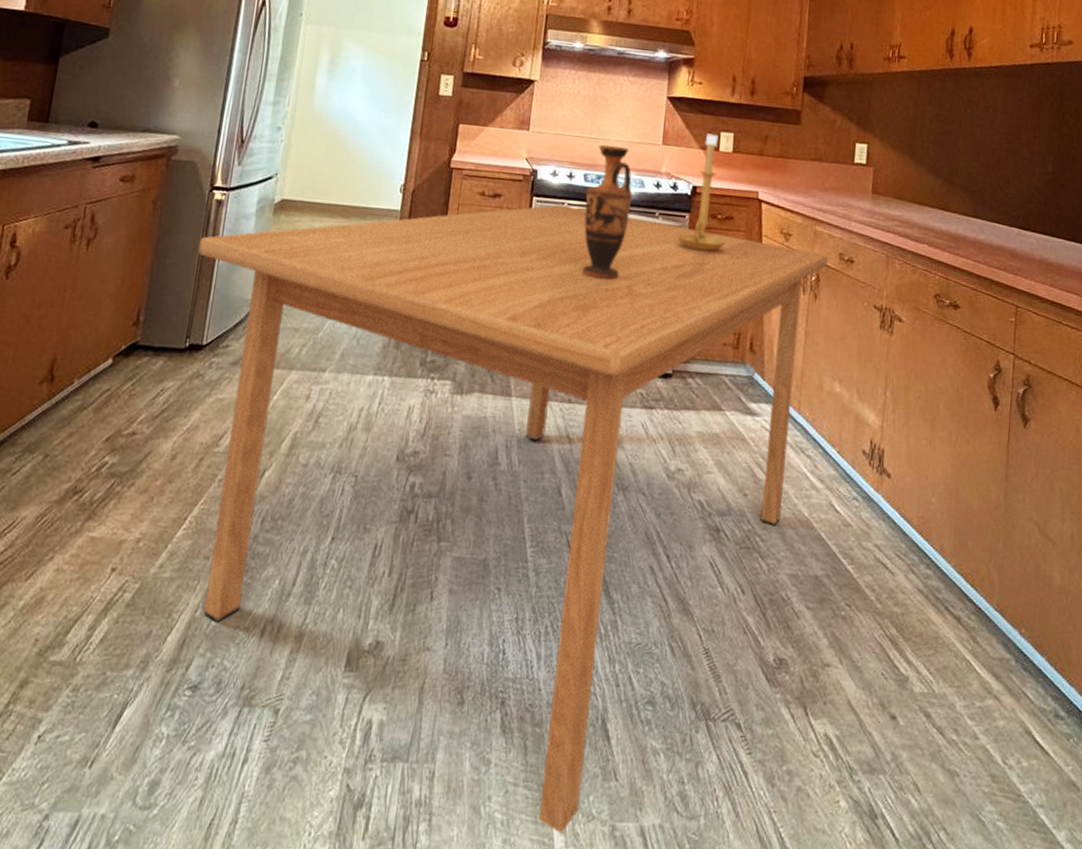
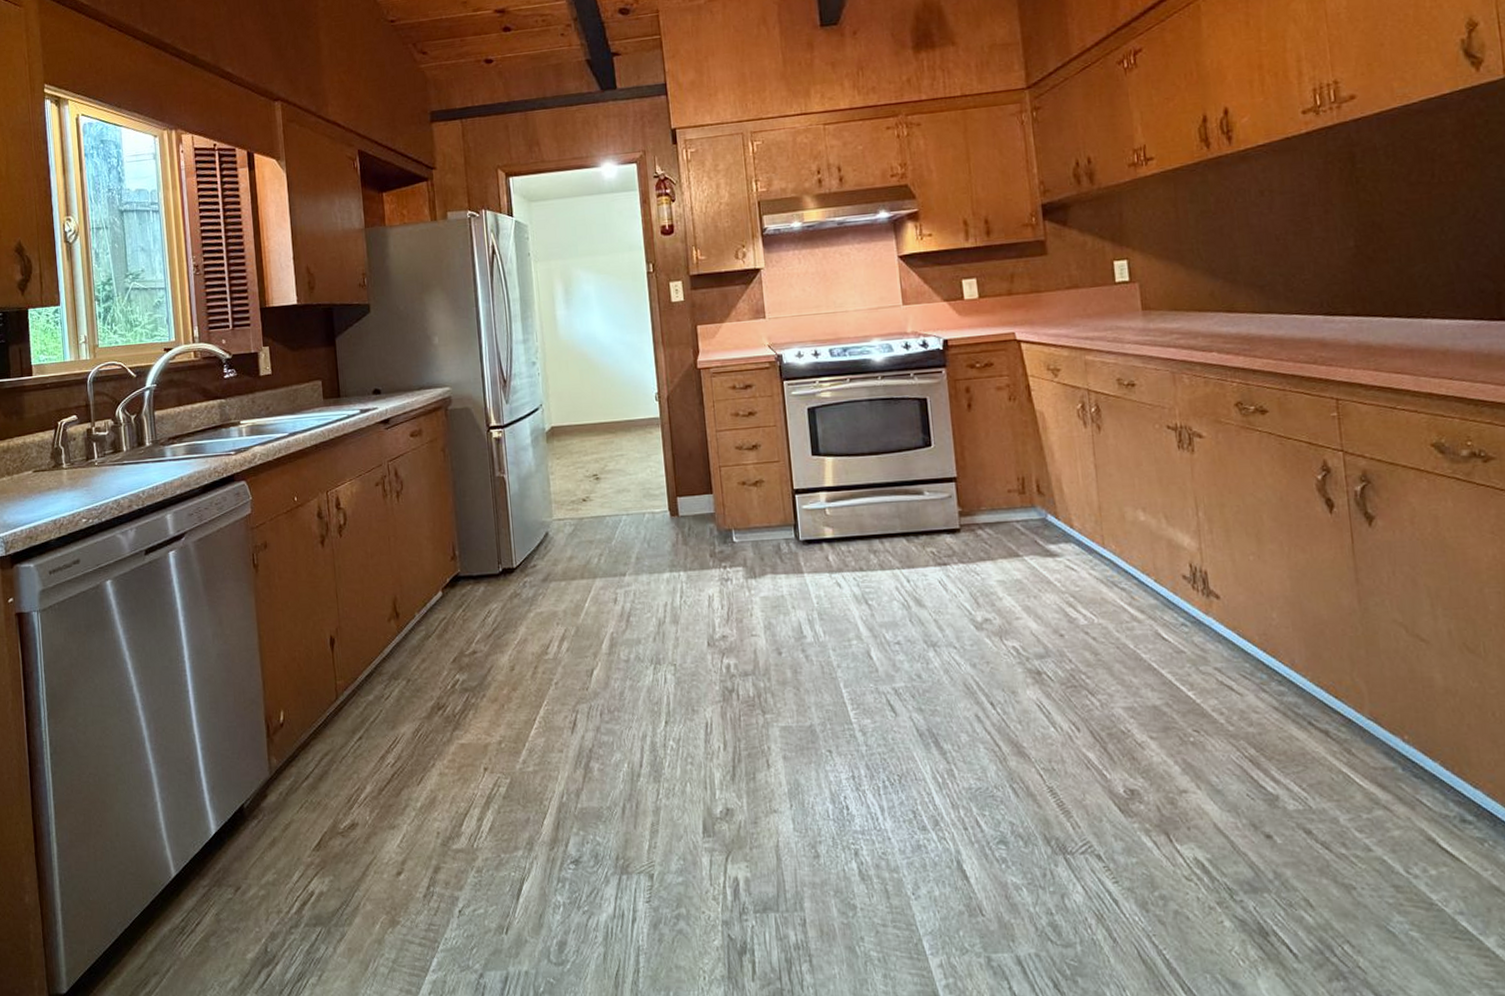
table: present [198,204,829,834] -> none [489,382,1107,966]
vase: present [582,144,633,280] -> none [834,315,886,448]
candle holder: present [677,133,726,252] -> none [937,283,990,404]

